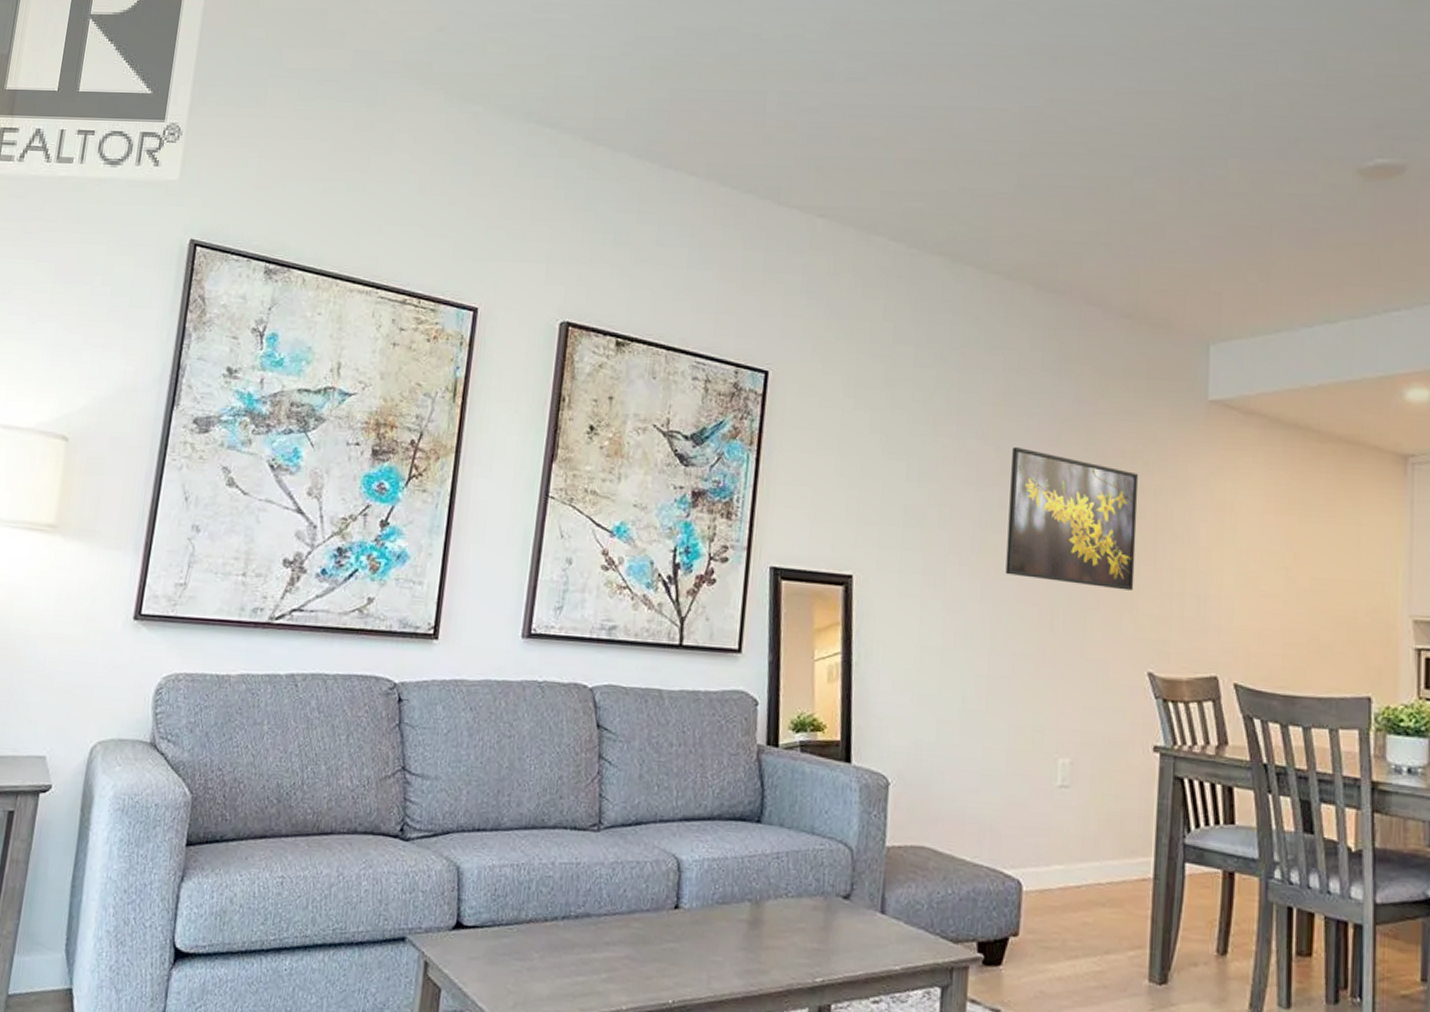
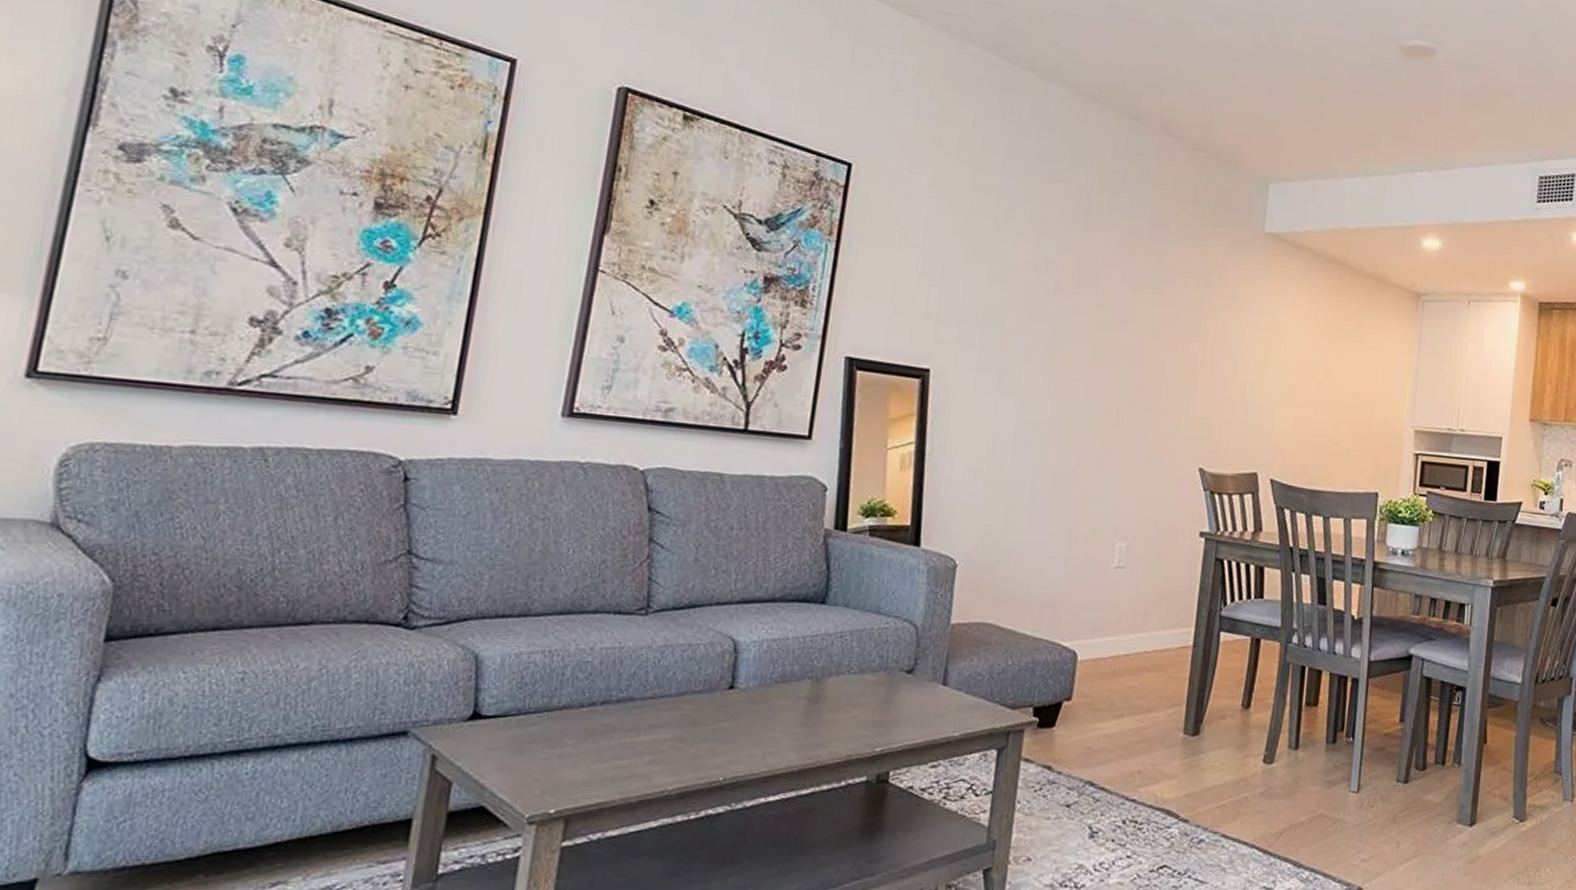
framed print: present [1005,447,1139,591] -> none [1077,259,1202,396]

